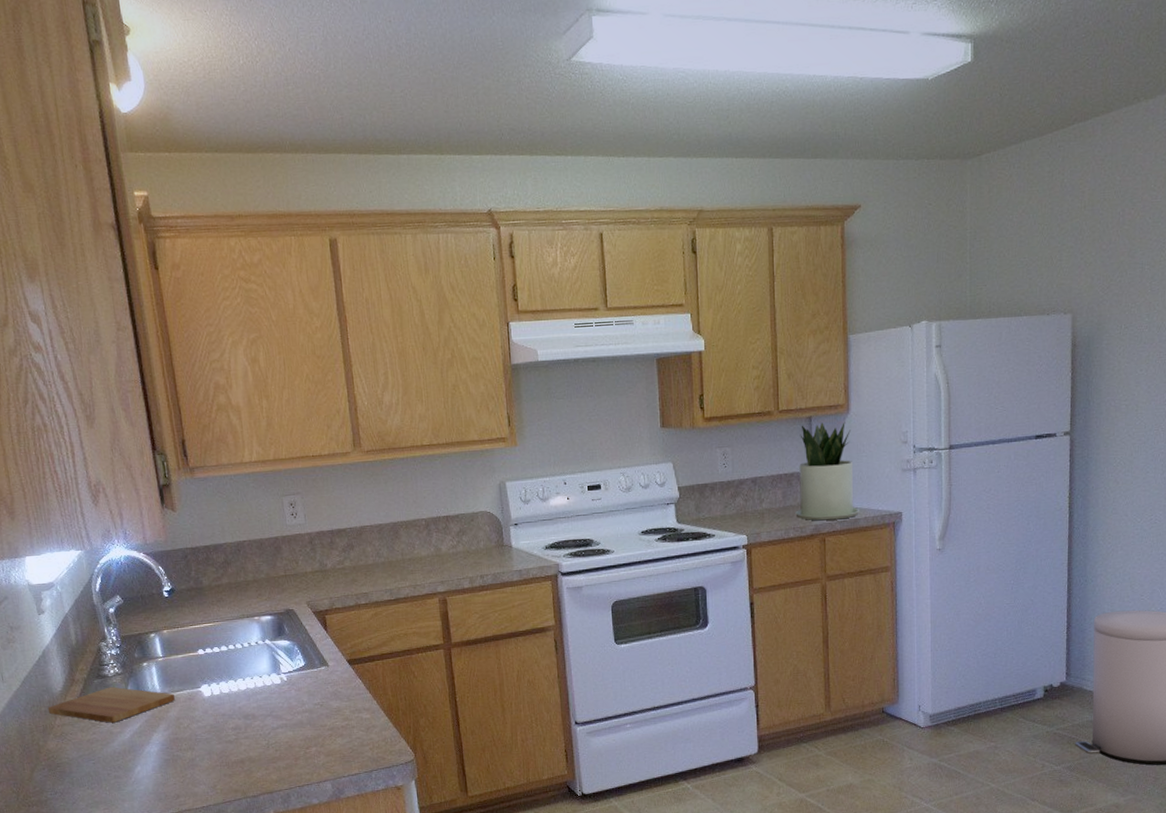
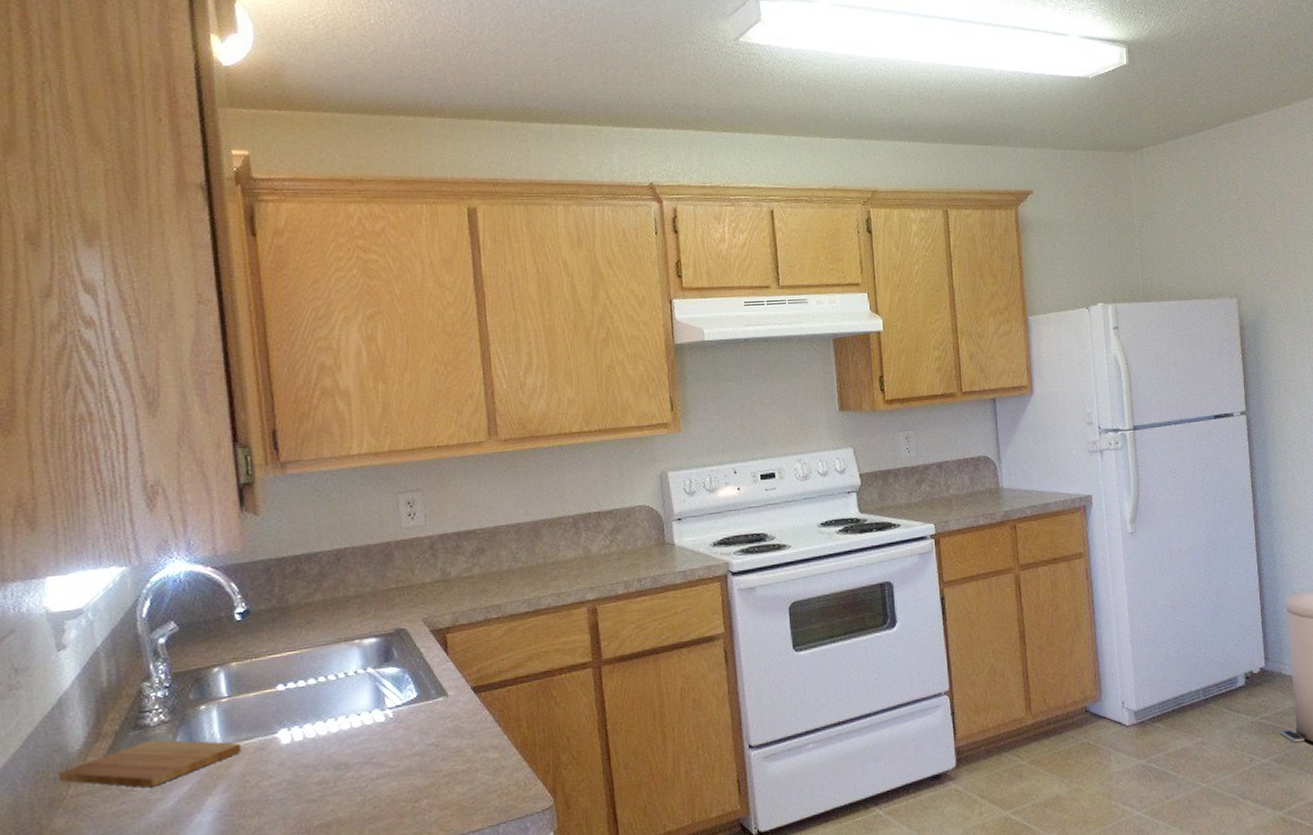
planter: present [794,421,860,521] -> none [983,403,1050,507]

